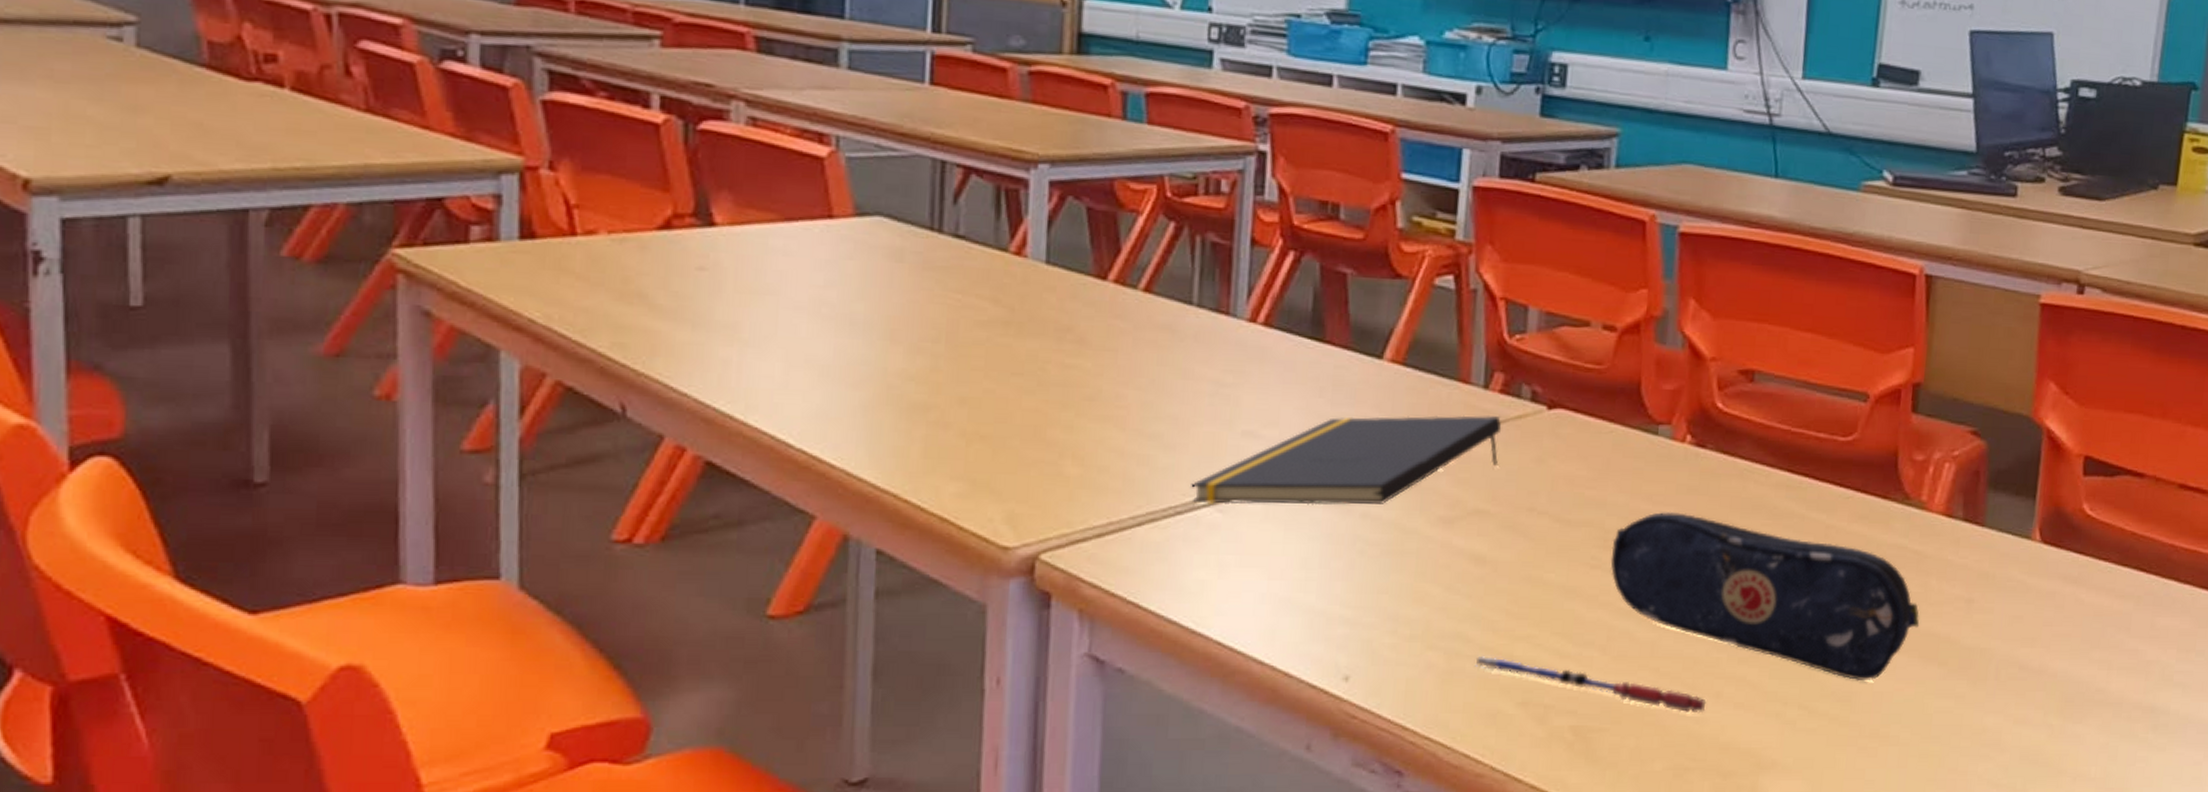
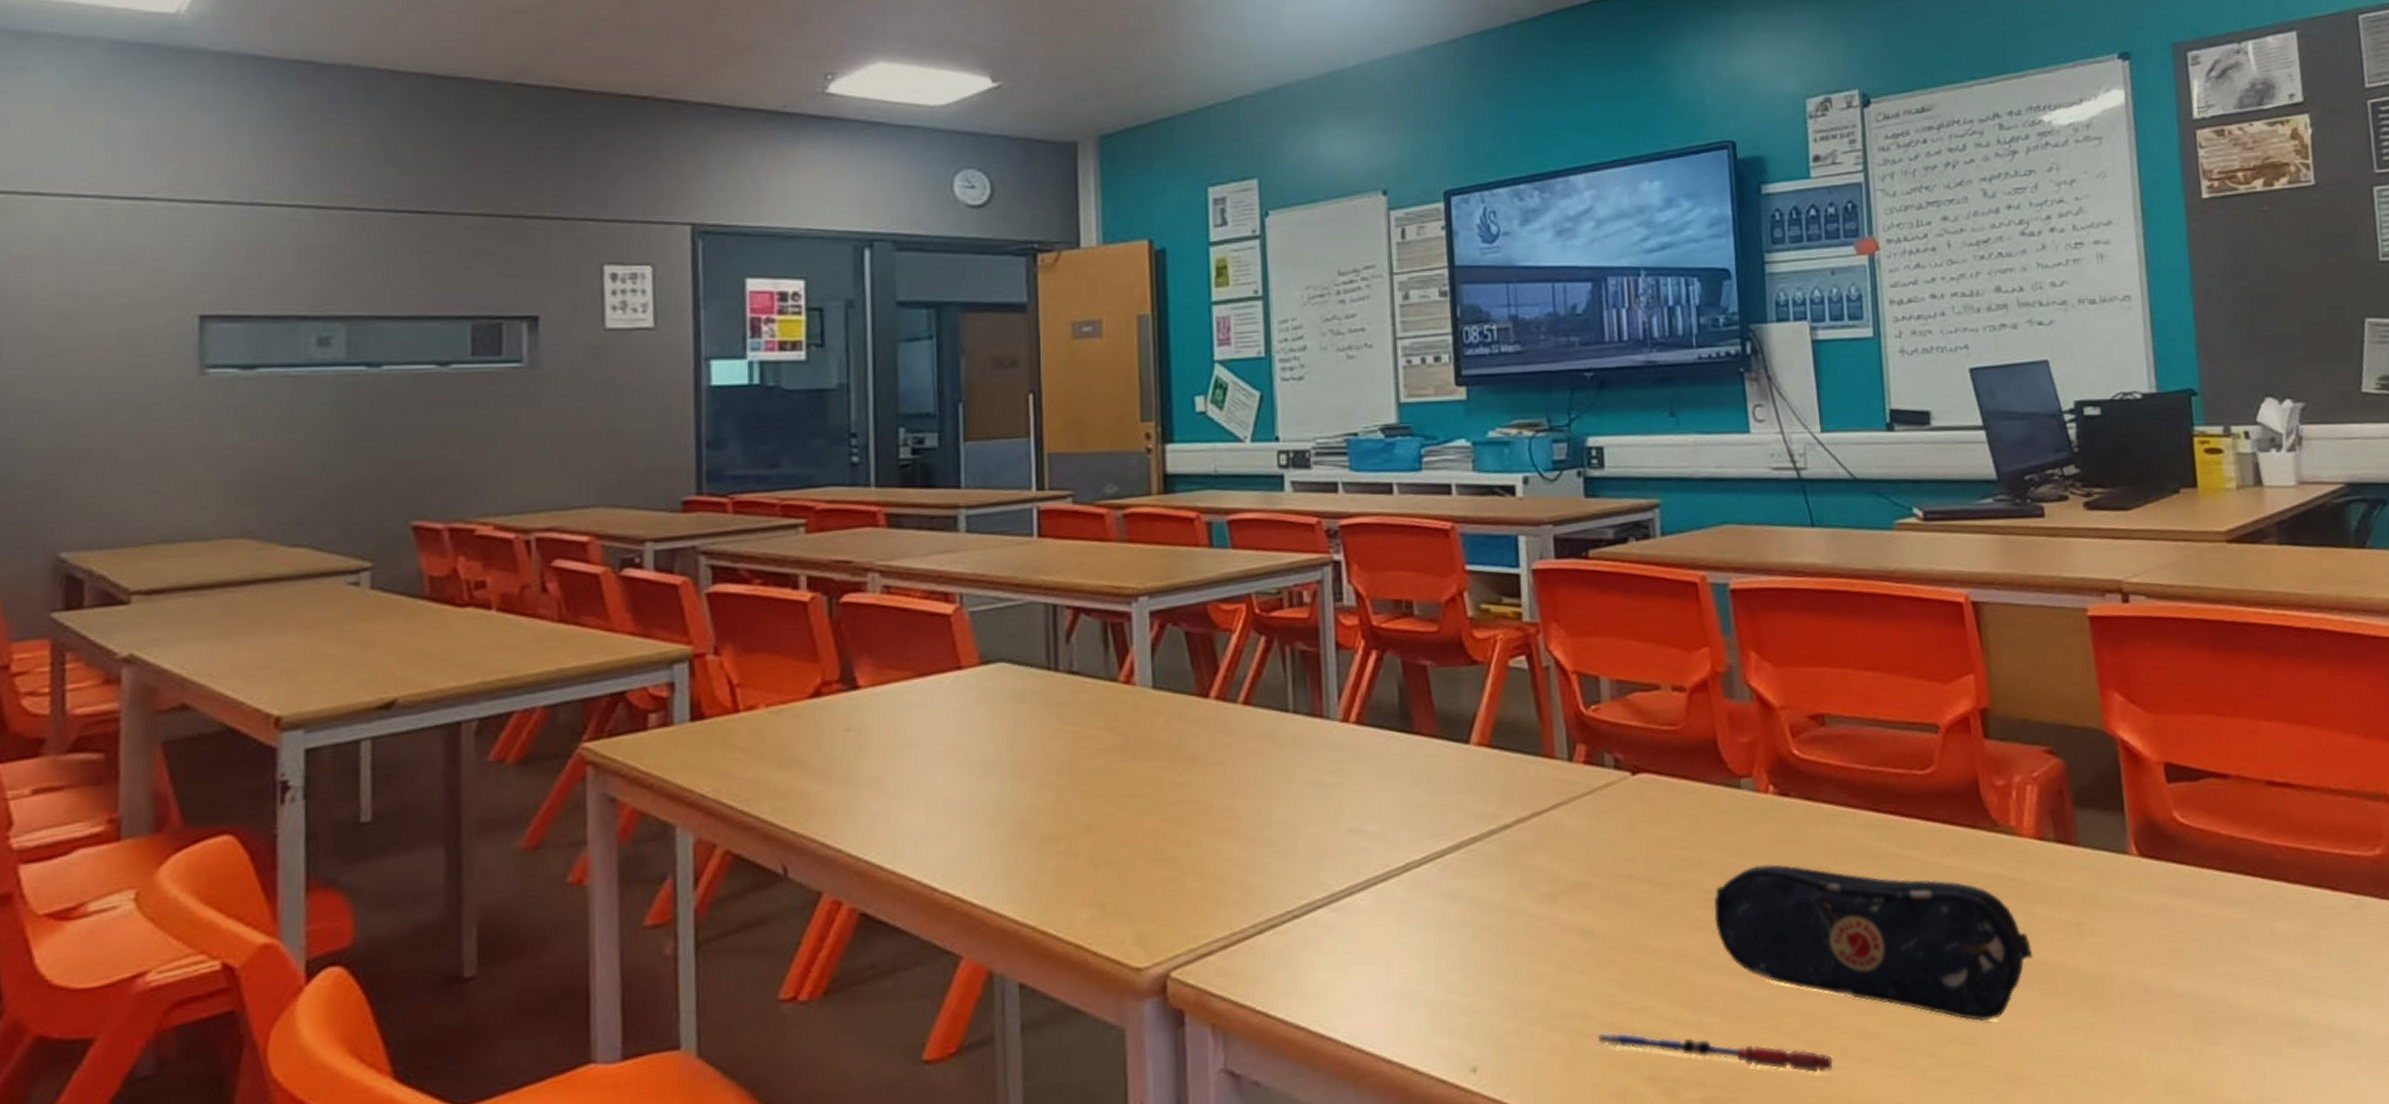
notepad: present [1191,415,1502,505] -> none [1305,787,1593,905]

